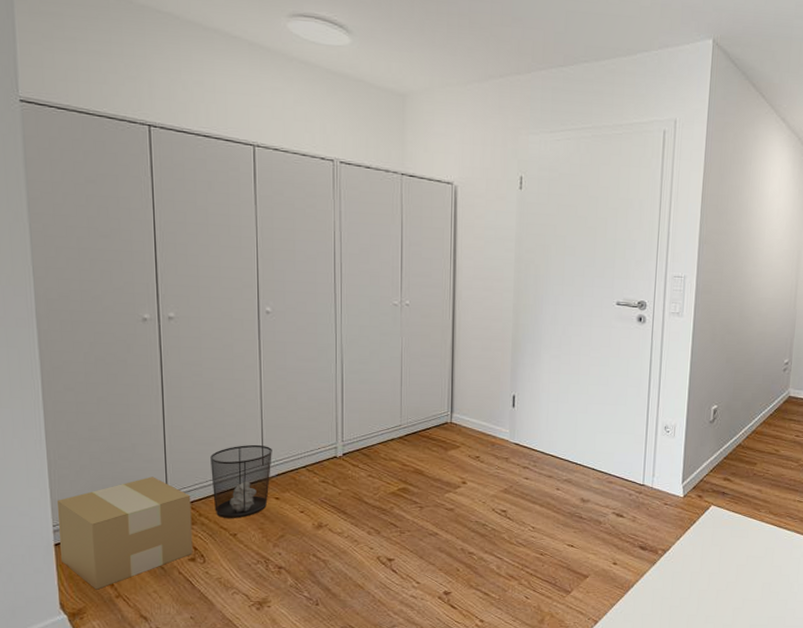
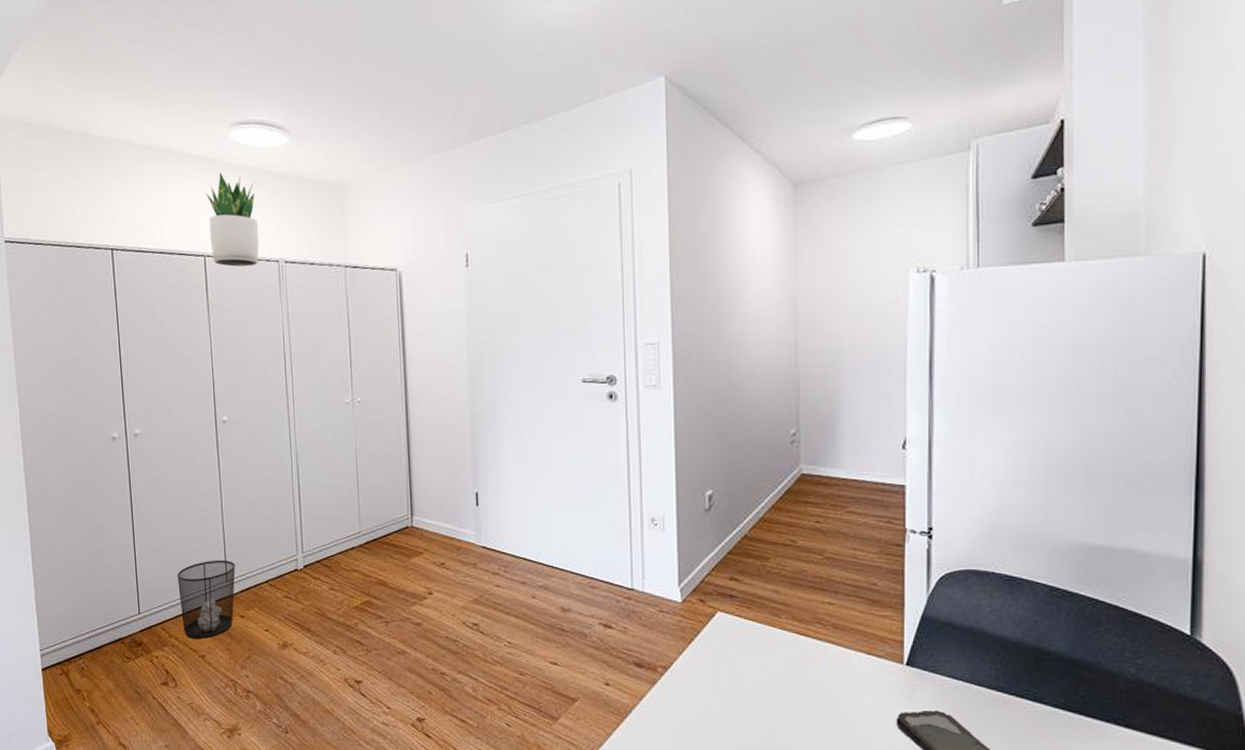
cardboard box: present [56,476,193,590] -> none [42,597,165,716]
planter: none [259,63,313,162] -> present [206,173,259,267]

